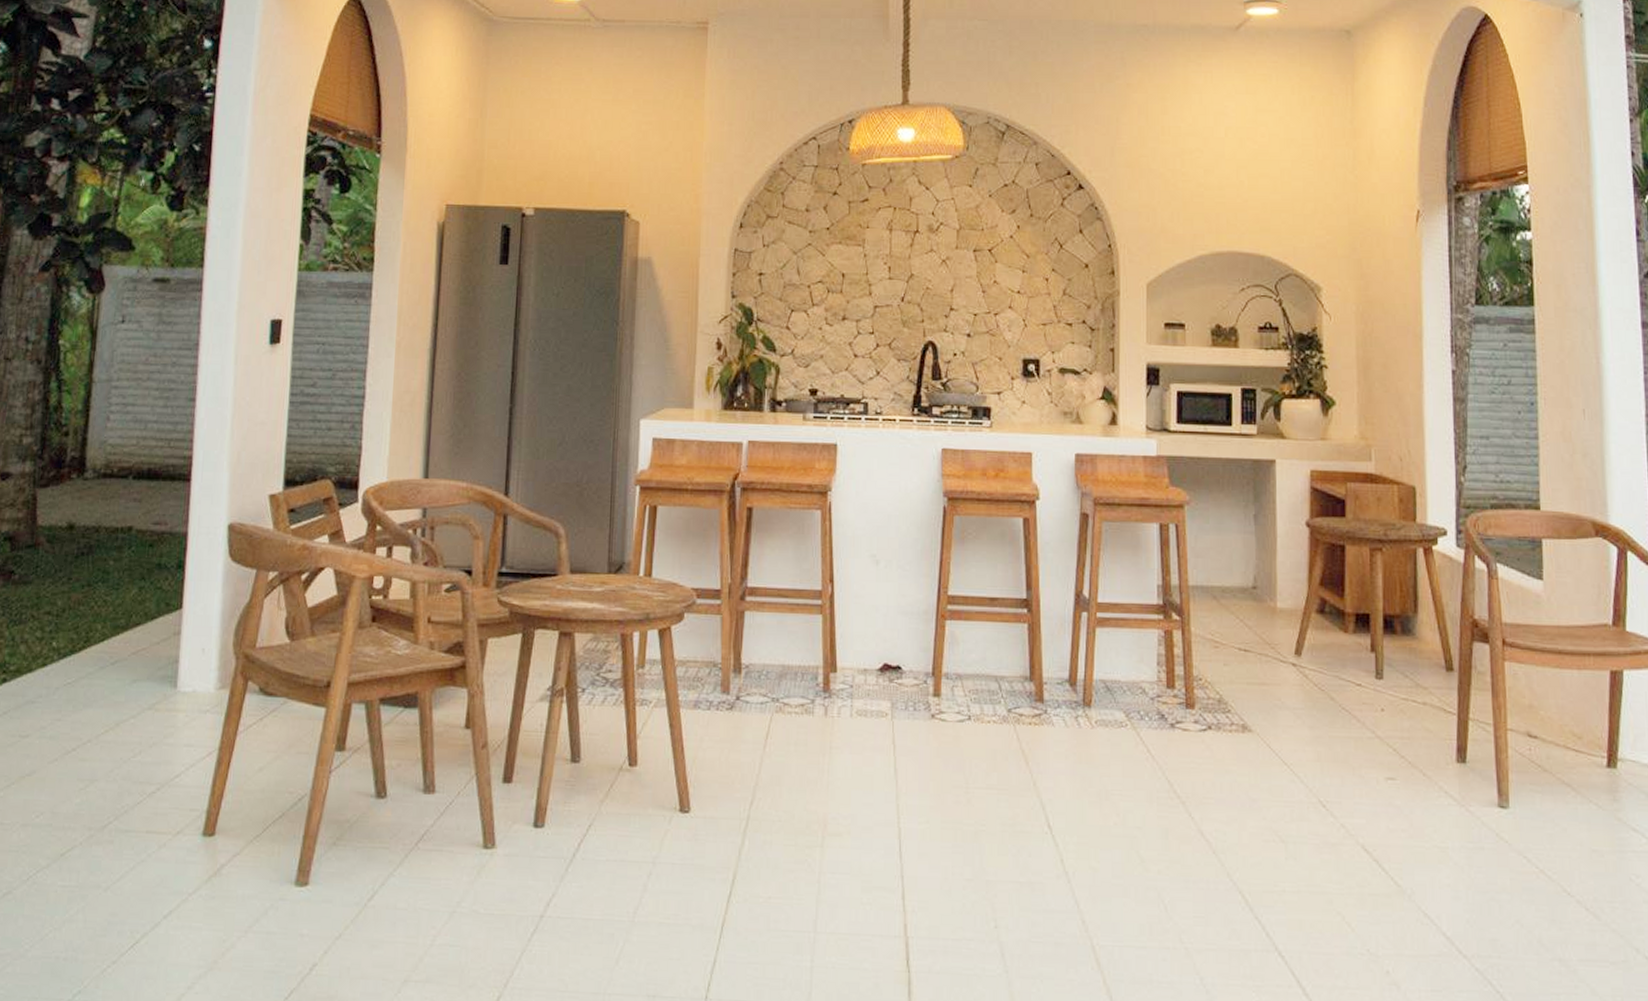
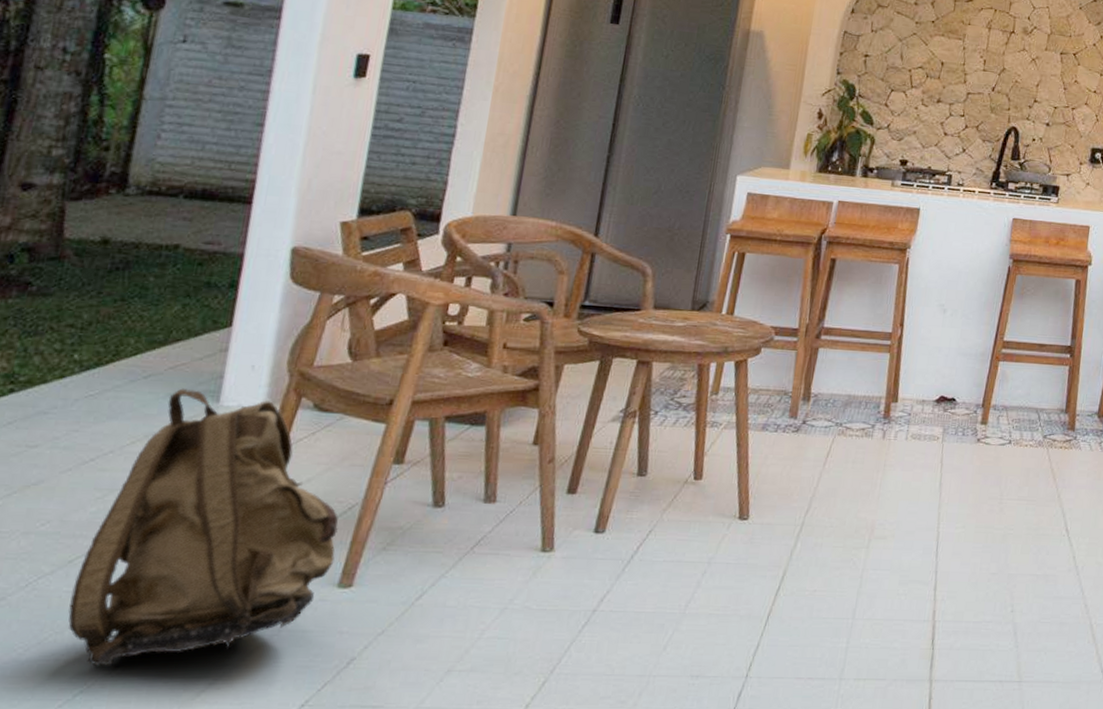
backpack: none [64,674,291,965] -> present [68,388,339,666]

